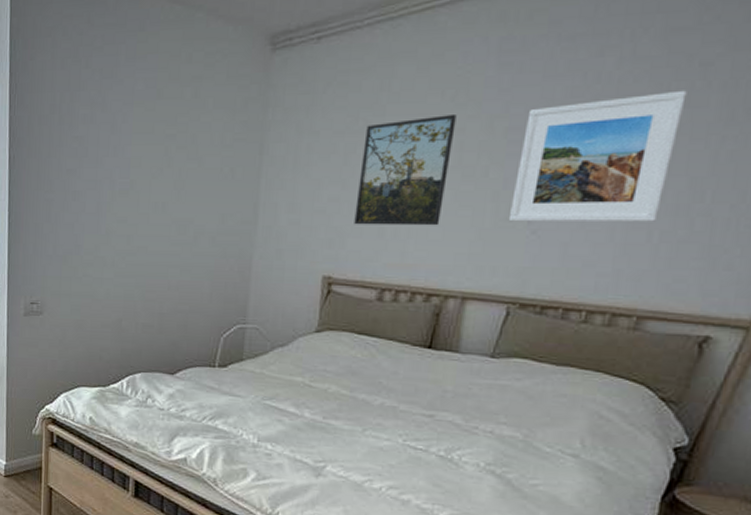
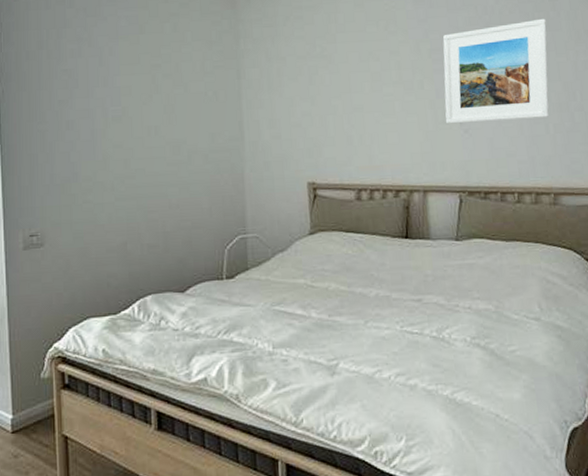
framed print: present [354,113,457,226] -> none [323,39,395,135]

